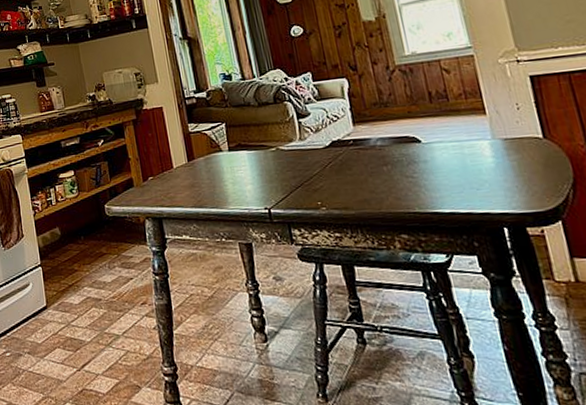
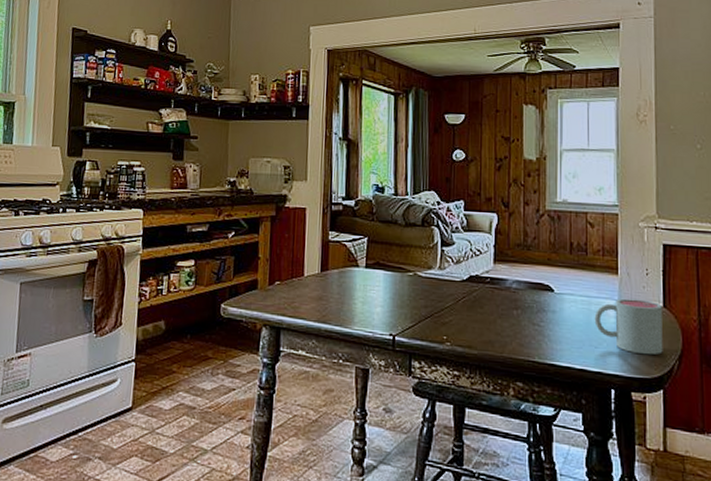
mug: none [469,134,553,189] -> present [594,298,663,355]

